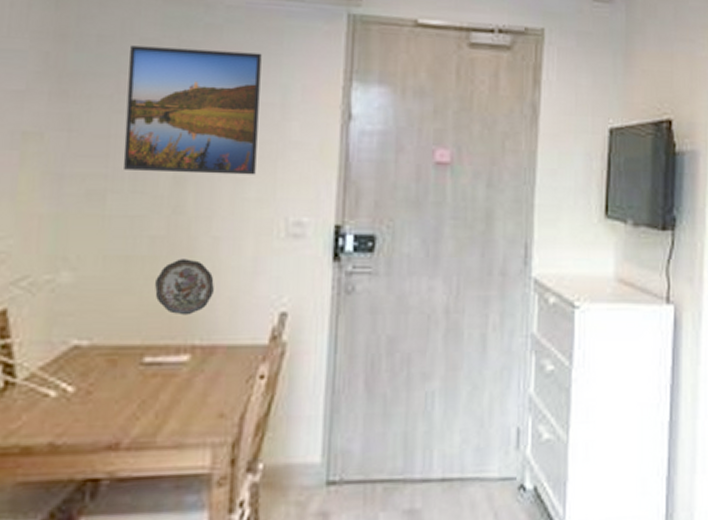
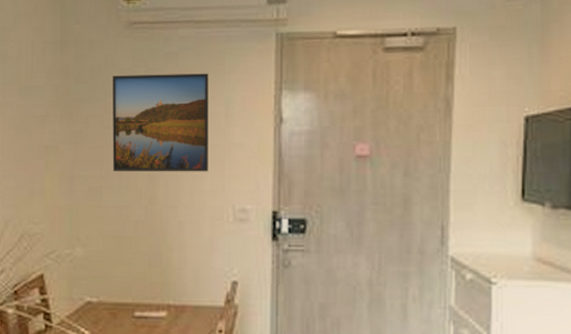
decorative plate: present [155,259,214,315] -> none [140,238,181,282]

